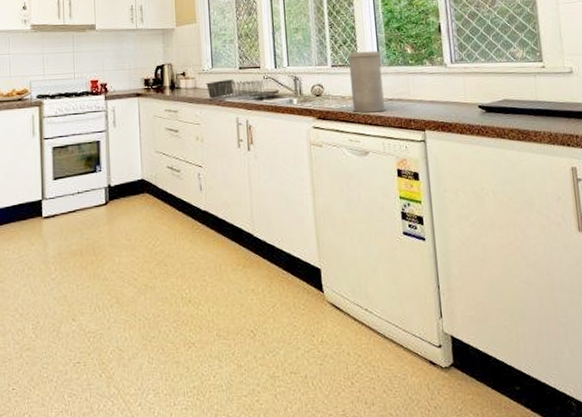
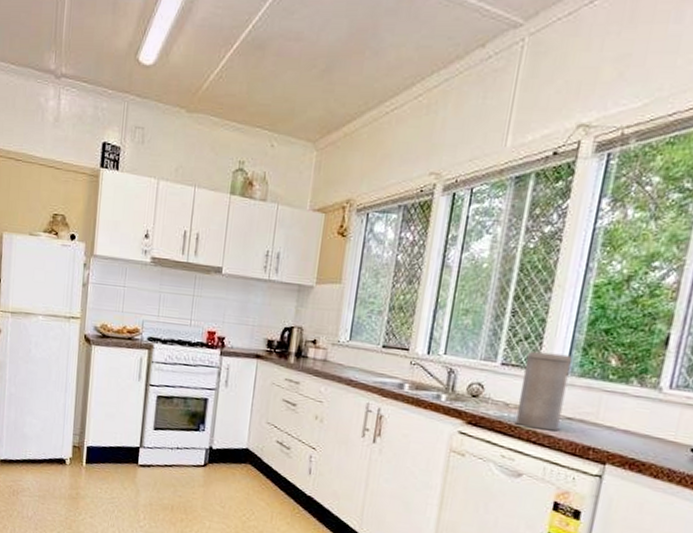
dish rack: present [205,79,280,100] -> none [337,356,427,388]

